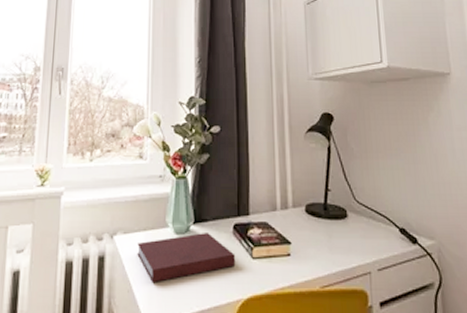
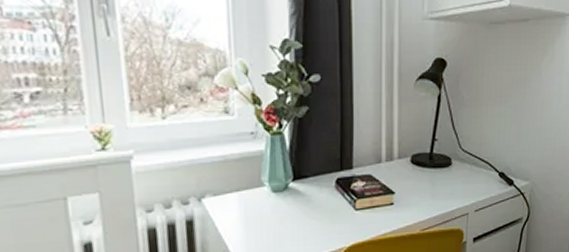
notebook: present [137,233,236,282] -> none [230,189,338,240]

